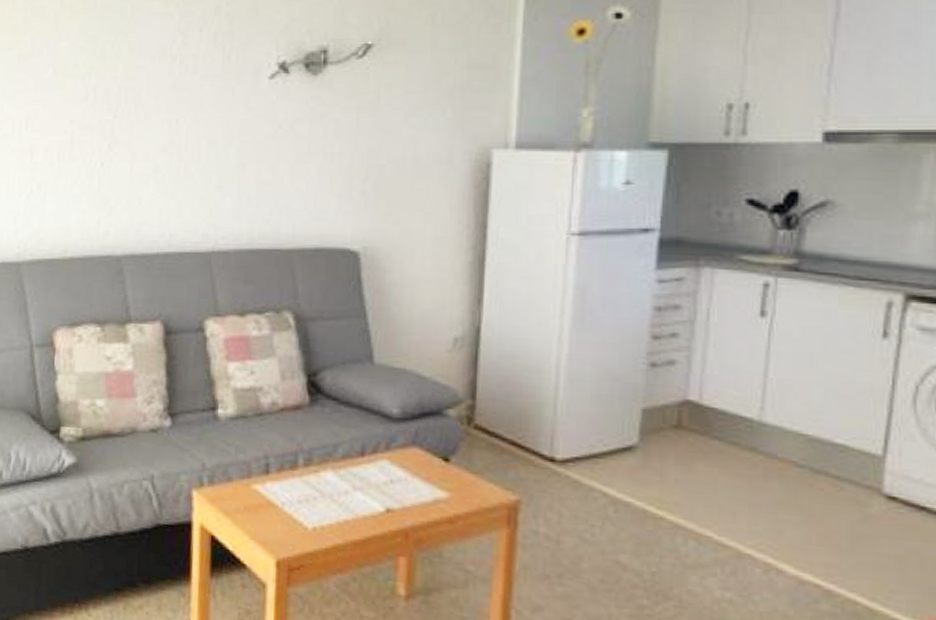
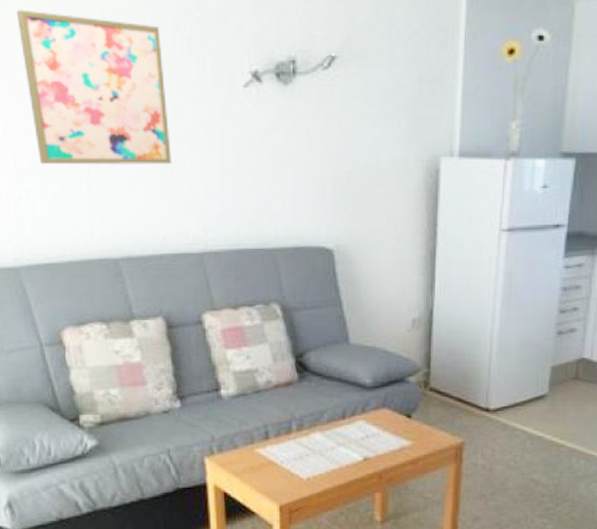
wall art: none [52,13,188,160] -> present [16,9,172,166]

